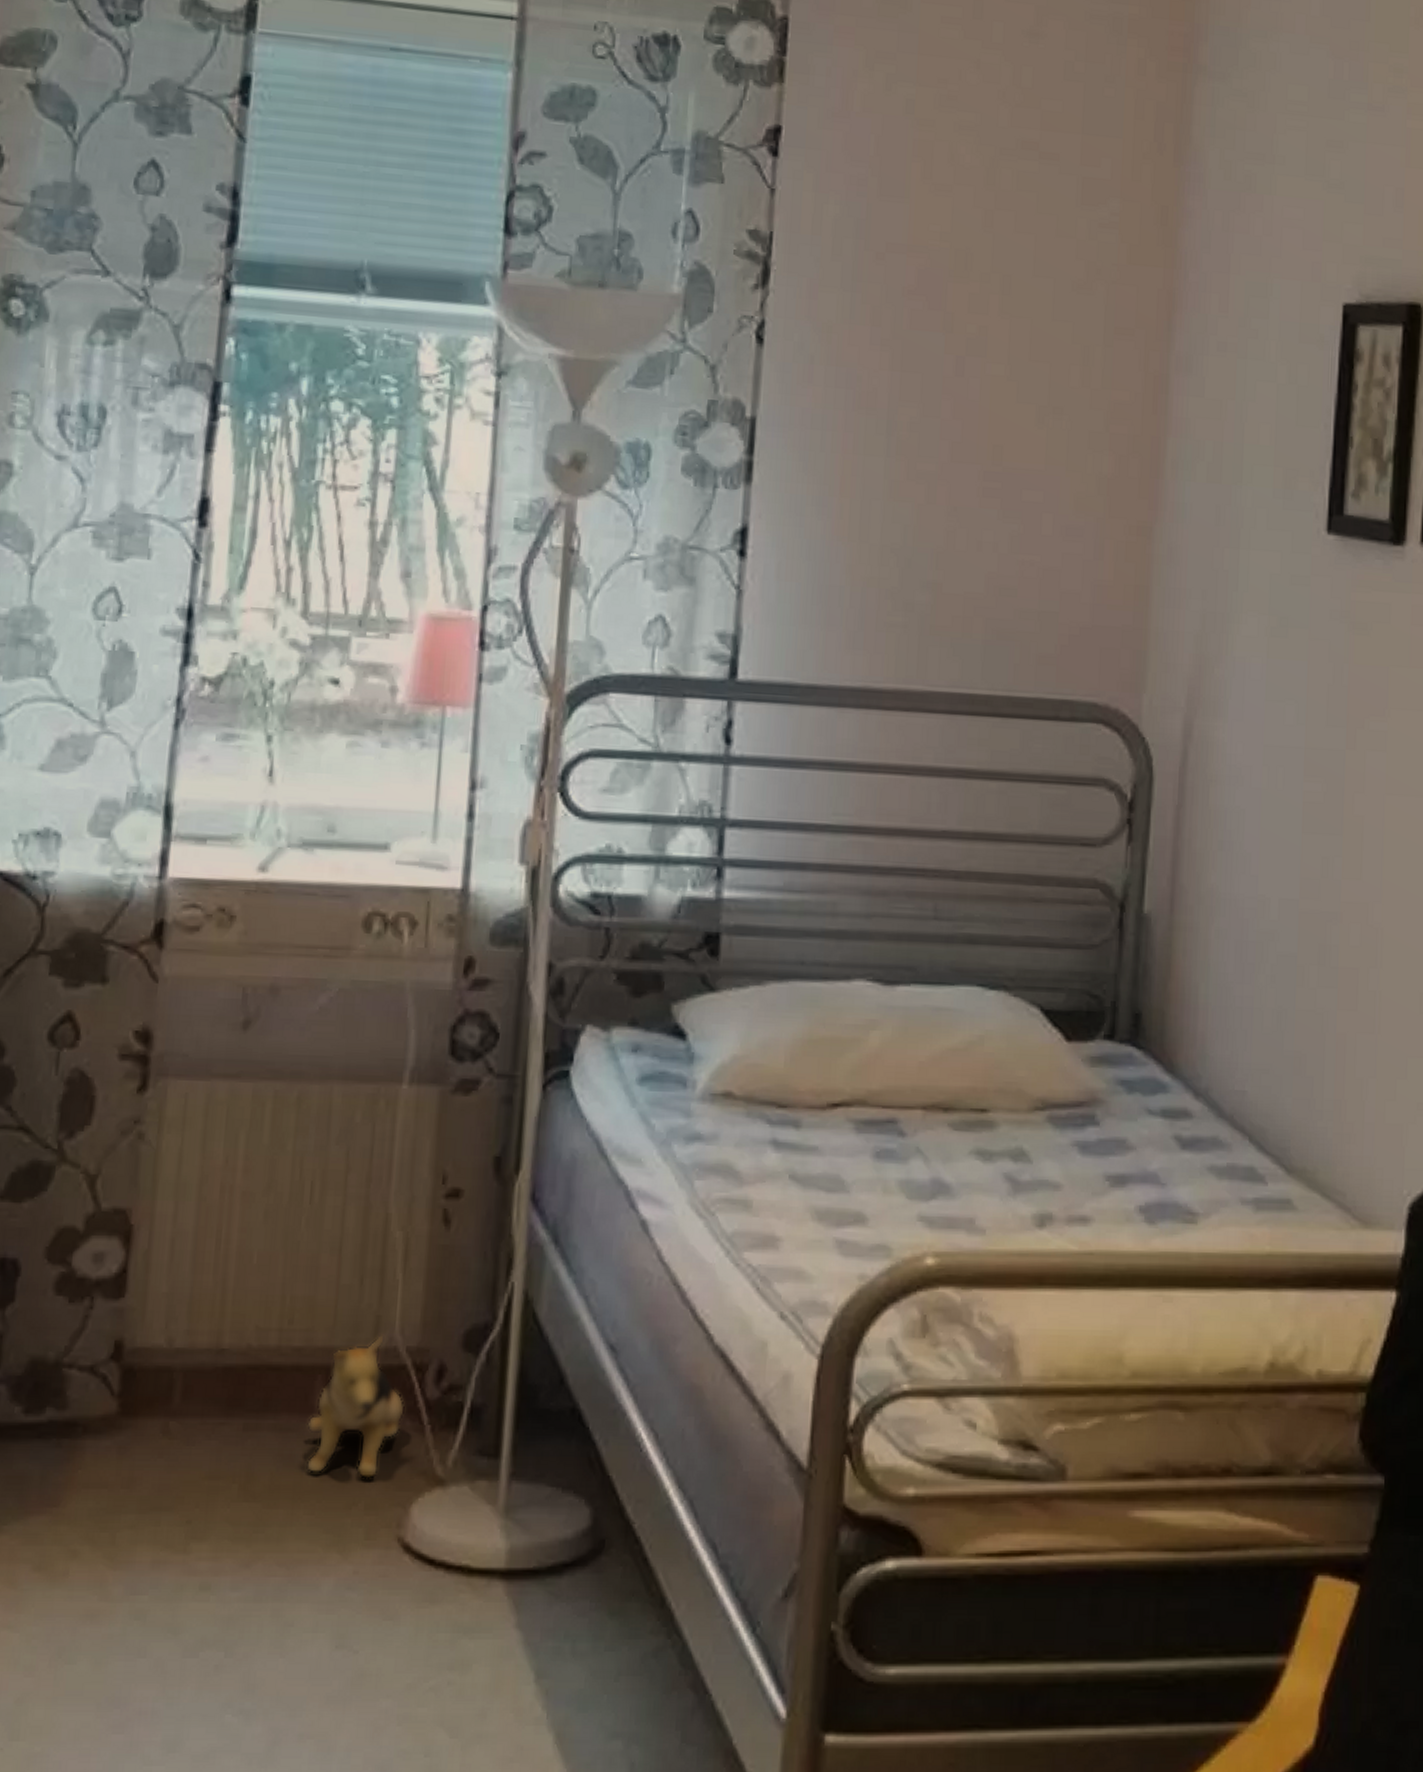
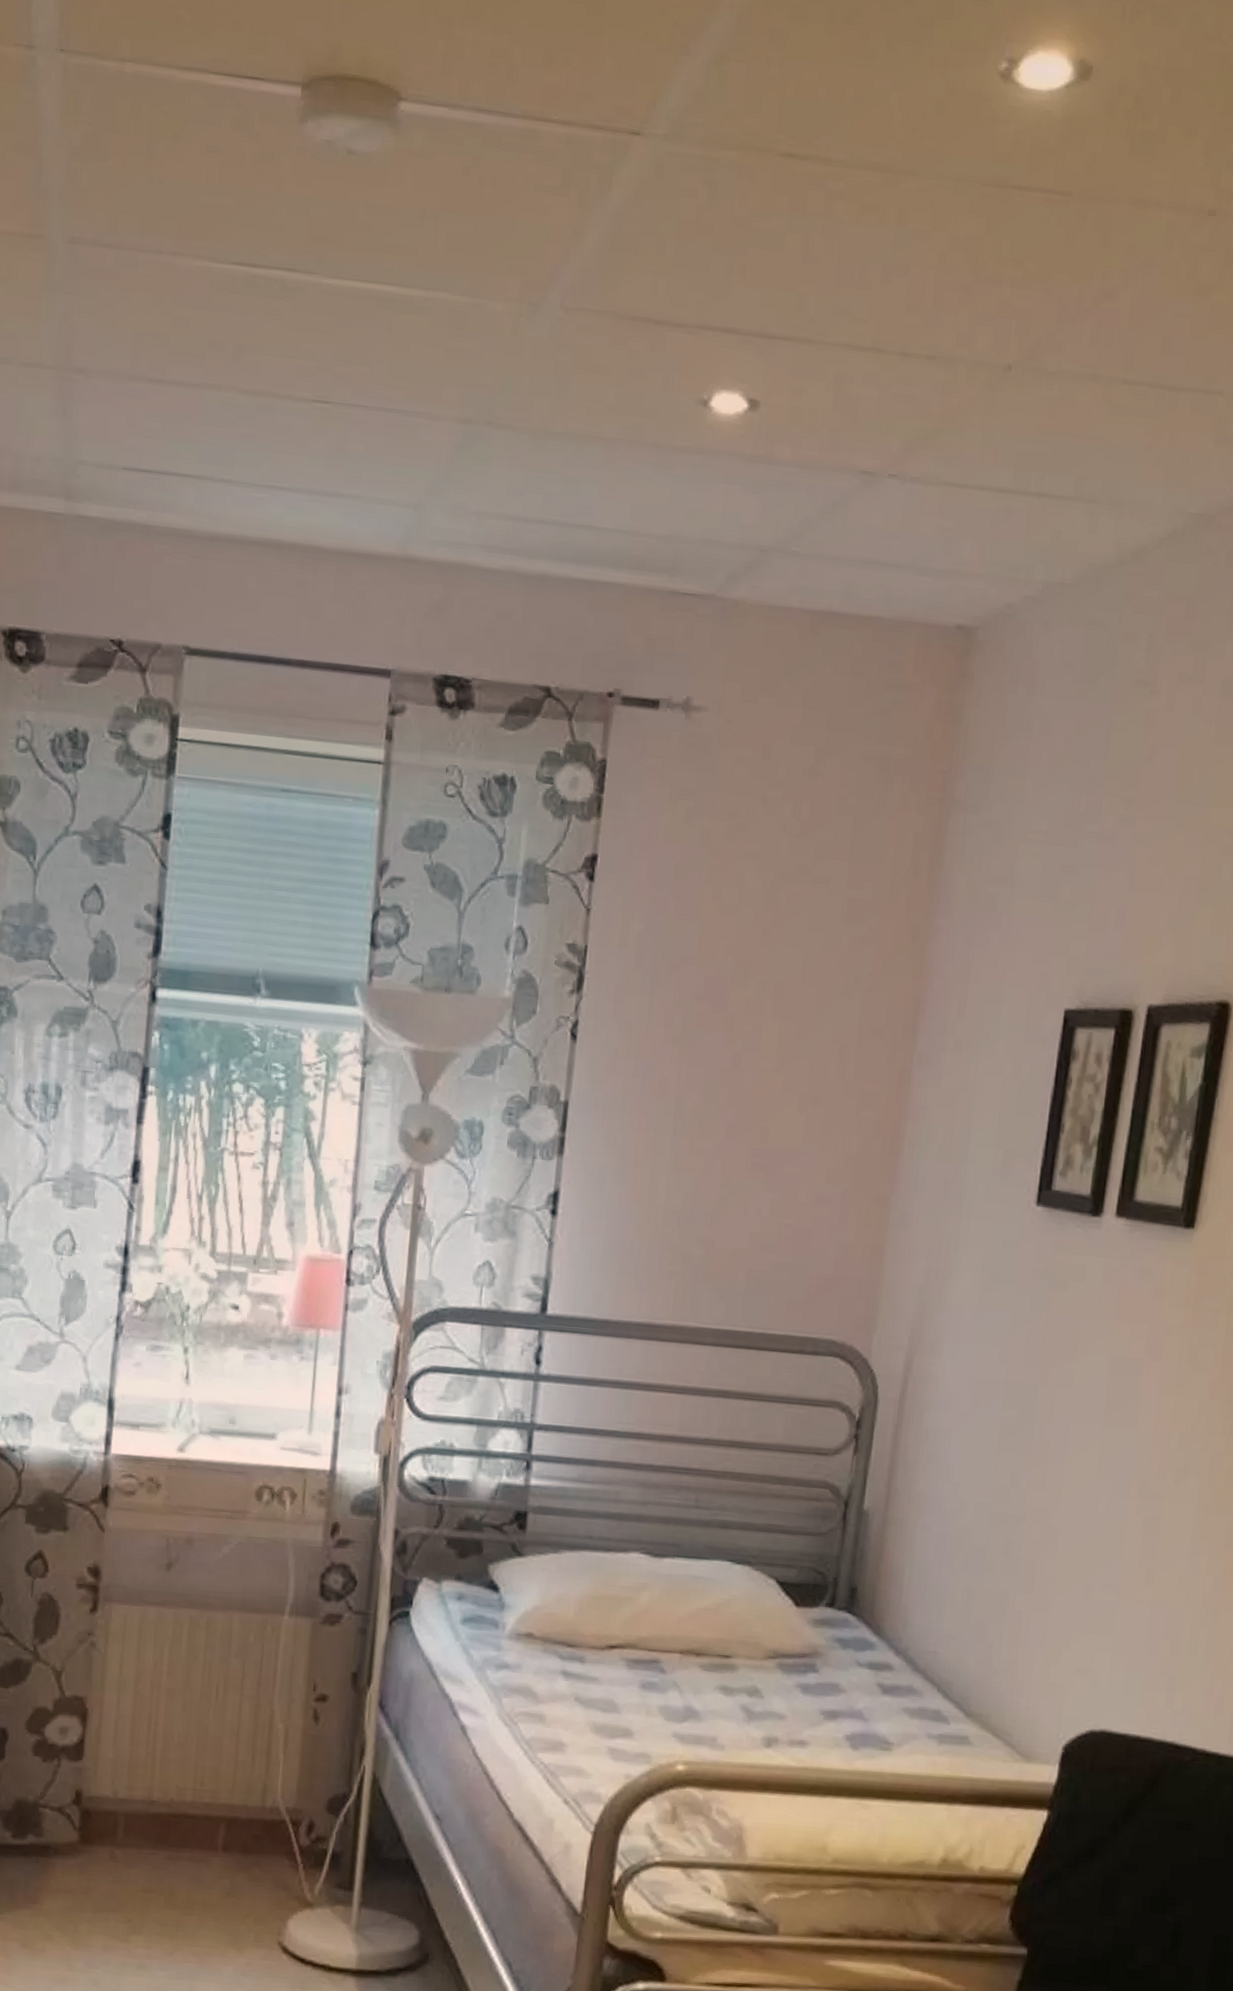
plush toy: present [307,1335,405,1479] -> none [213,1797,284,1899]

